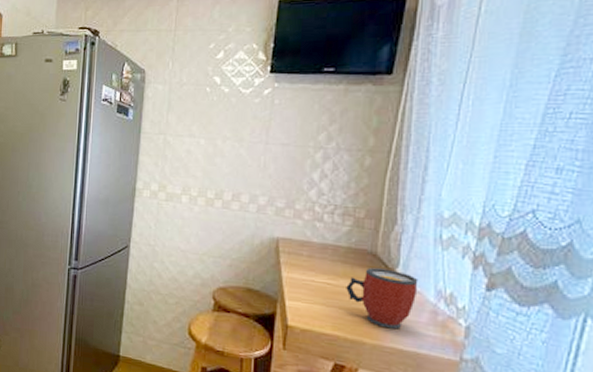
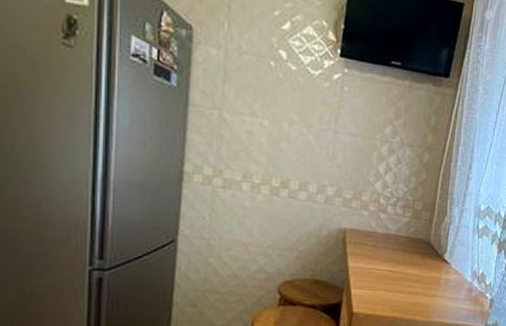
mug: present [346,268,419,330] -> none [404,255,460,306]

